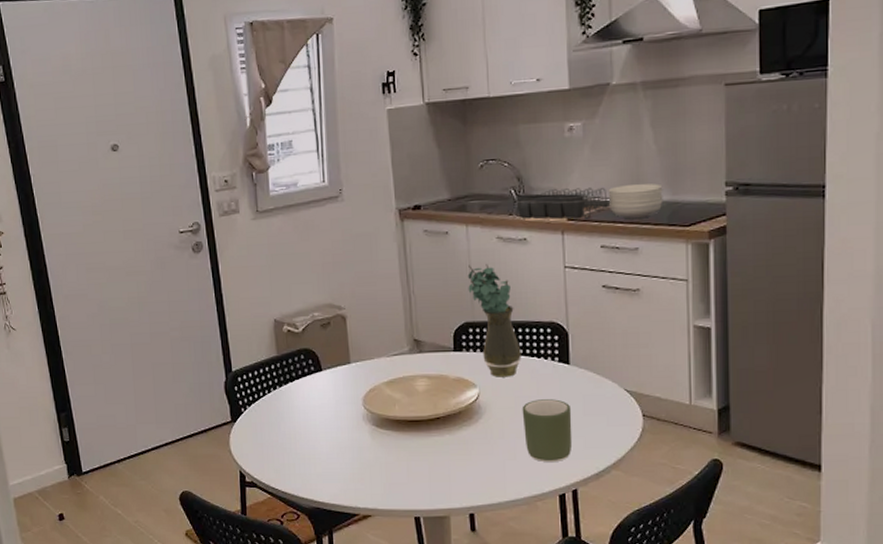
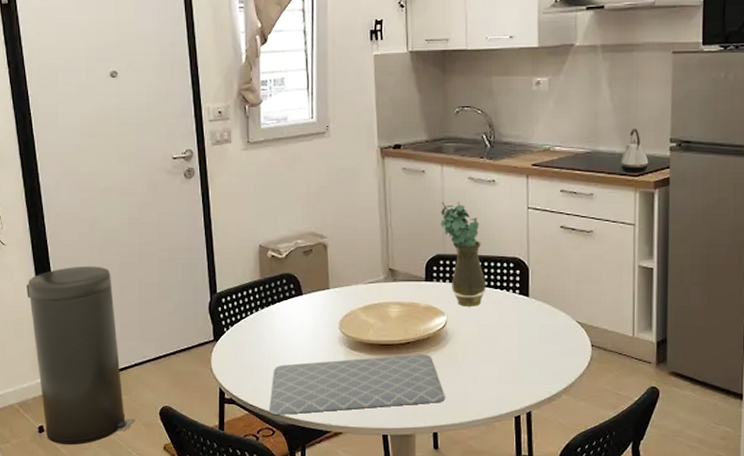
pedal bin: none [39,348,155,532] -> present [26,266,135,444]
placemat: none [292,429,481,498] -> present [268,354,445,415]
dish rack: present [514,187,611,220] -> none [486,136,571,165]
mug: present [522,399,573,463] -> none [484,328,529,387]
bowl: present [608,183,663,219] -> none [568,137,617,168]
kettle: none [668,173,702,223] -> present [620,129,649,173]

